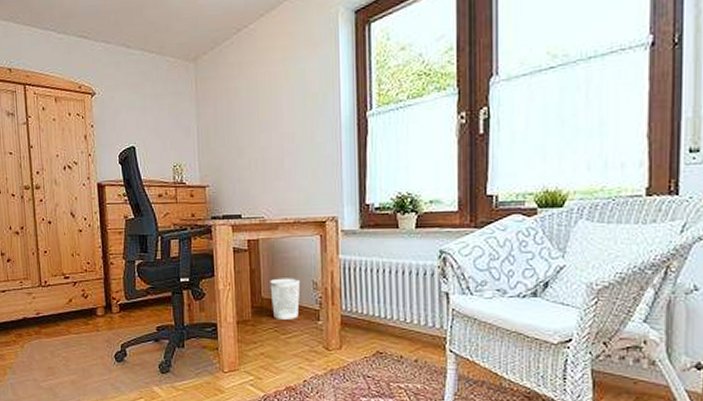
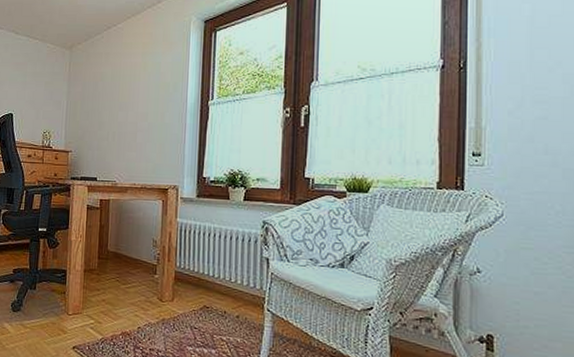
wastebasket: present [270,278,301,319] -> none [115,234,143,272]

